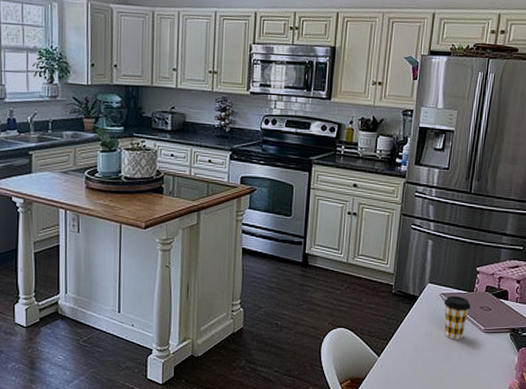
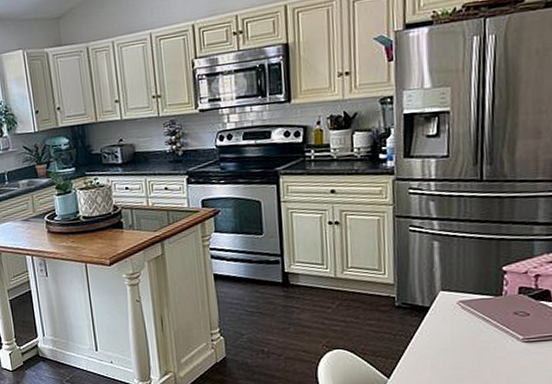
coffee cup: present [443,295,471,340] -> none [463,301,500,353]

